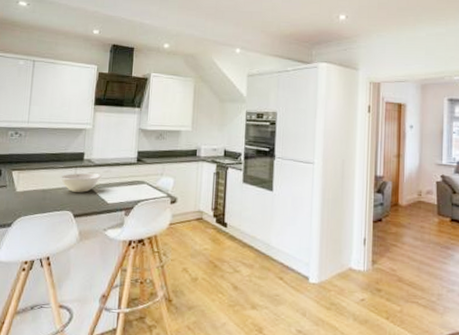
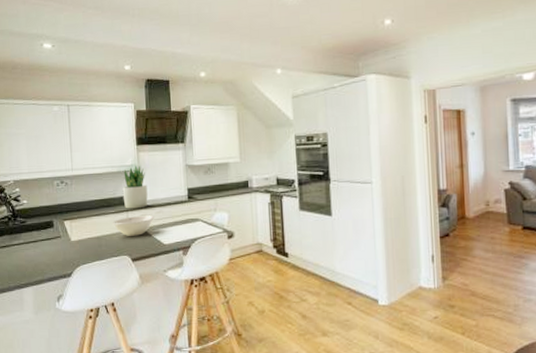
planter: none [74,124,99,166] -> present [122,165,148,209]

